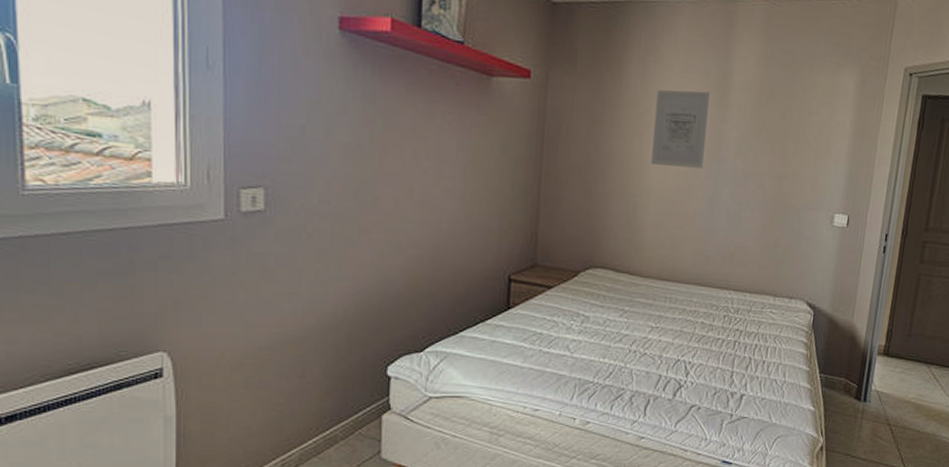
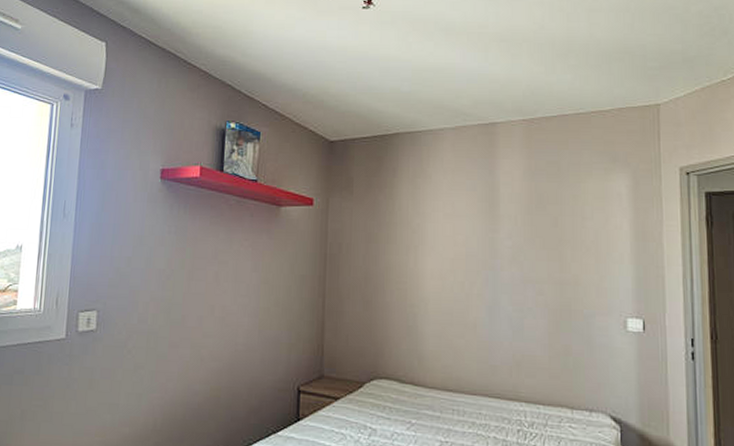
wall art: present [650,89,711,169] -> none [426,205,480,278]

